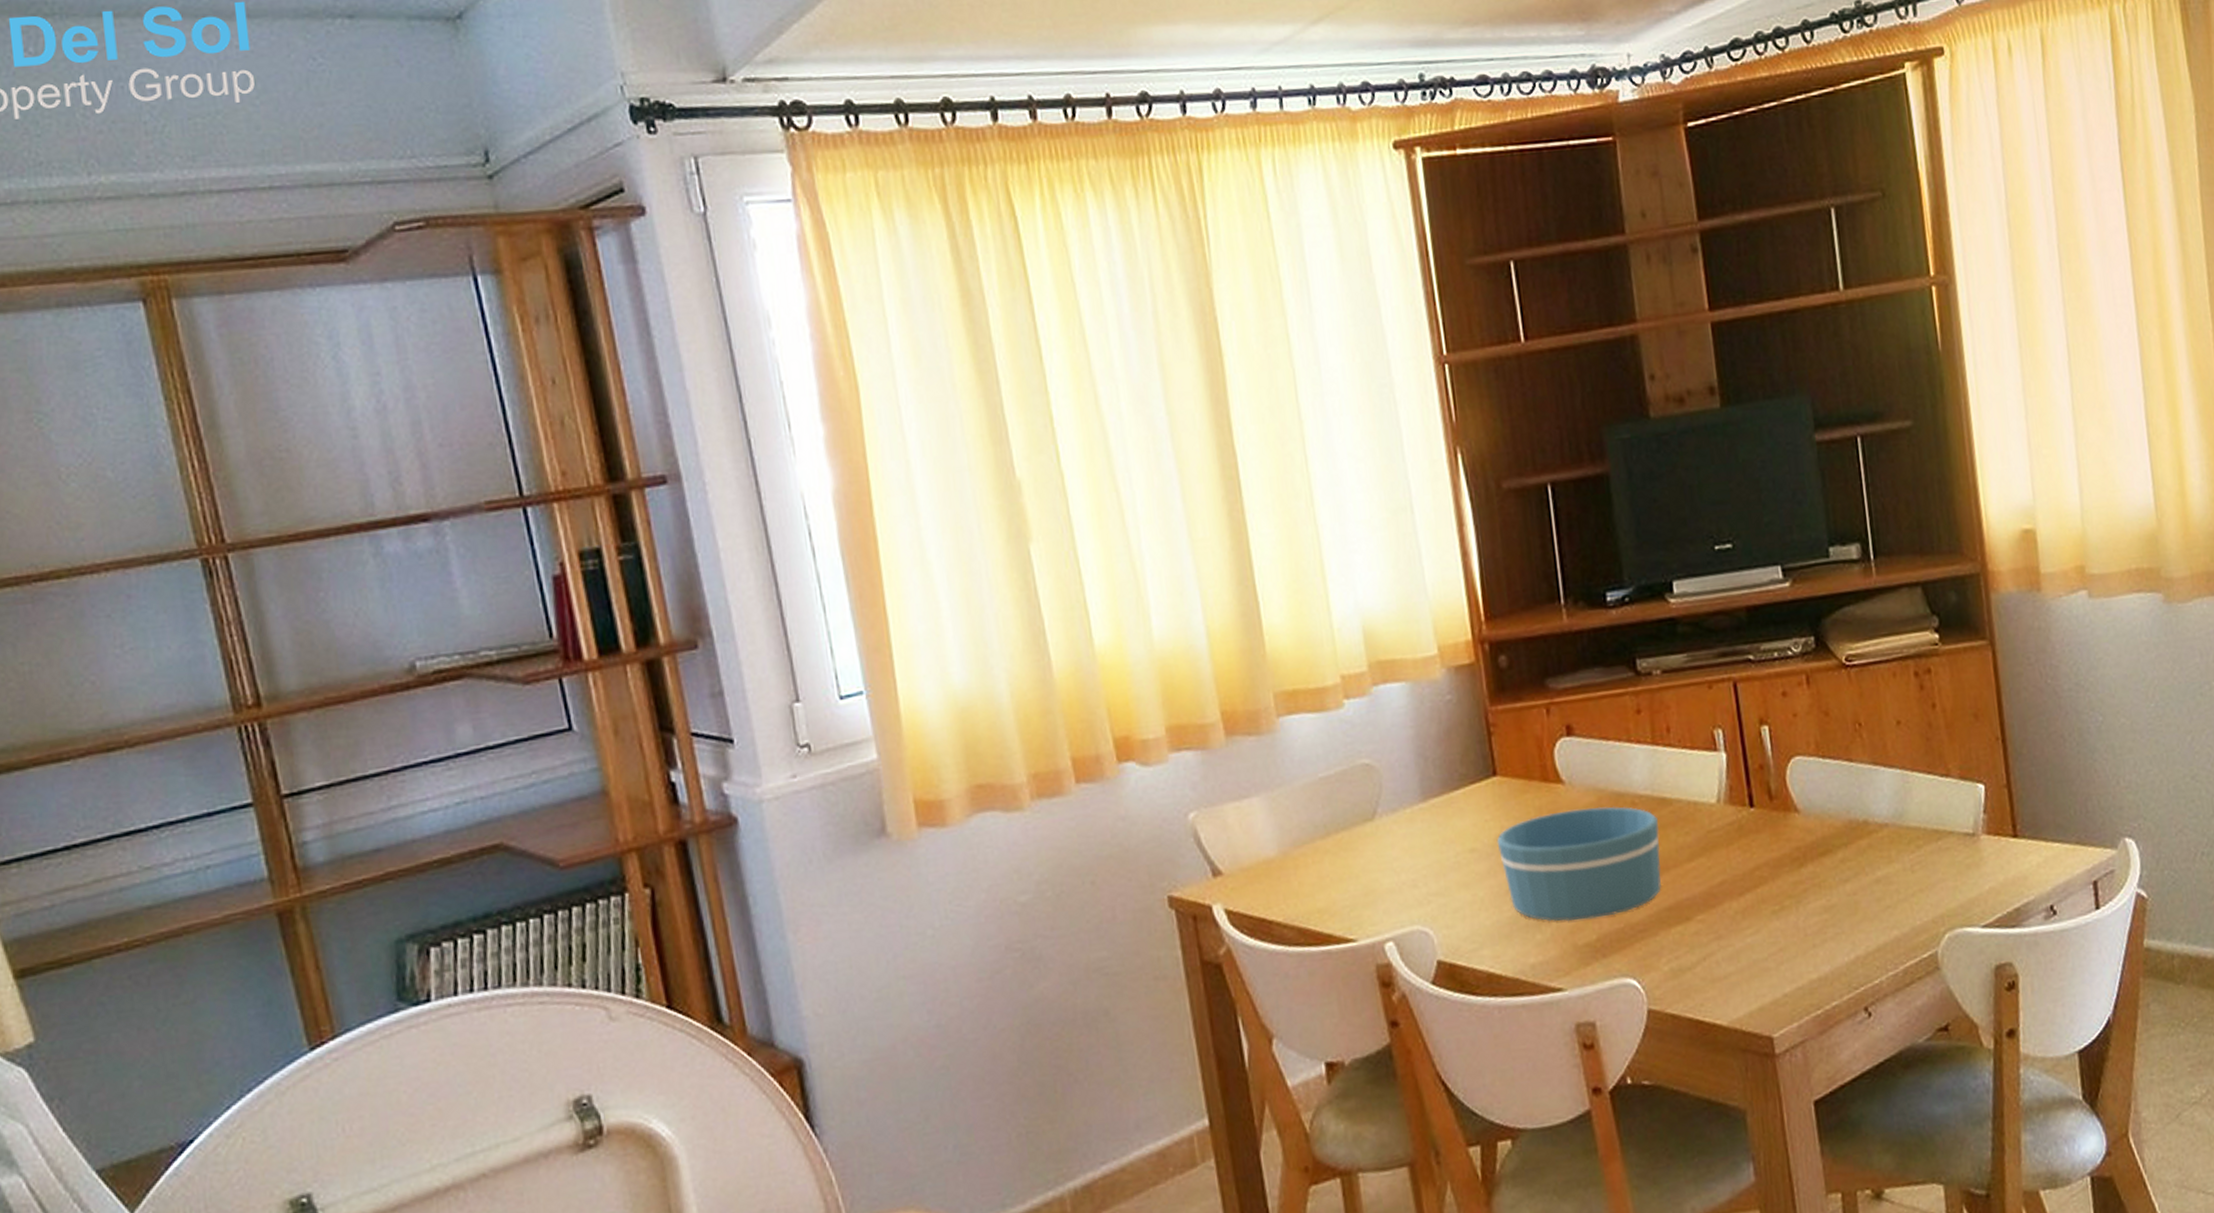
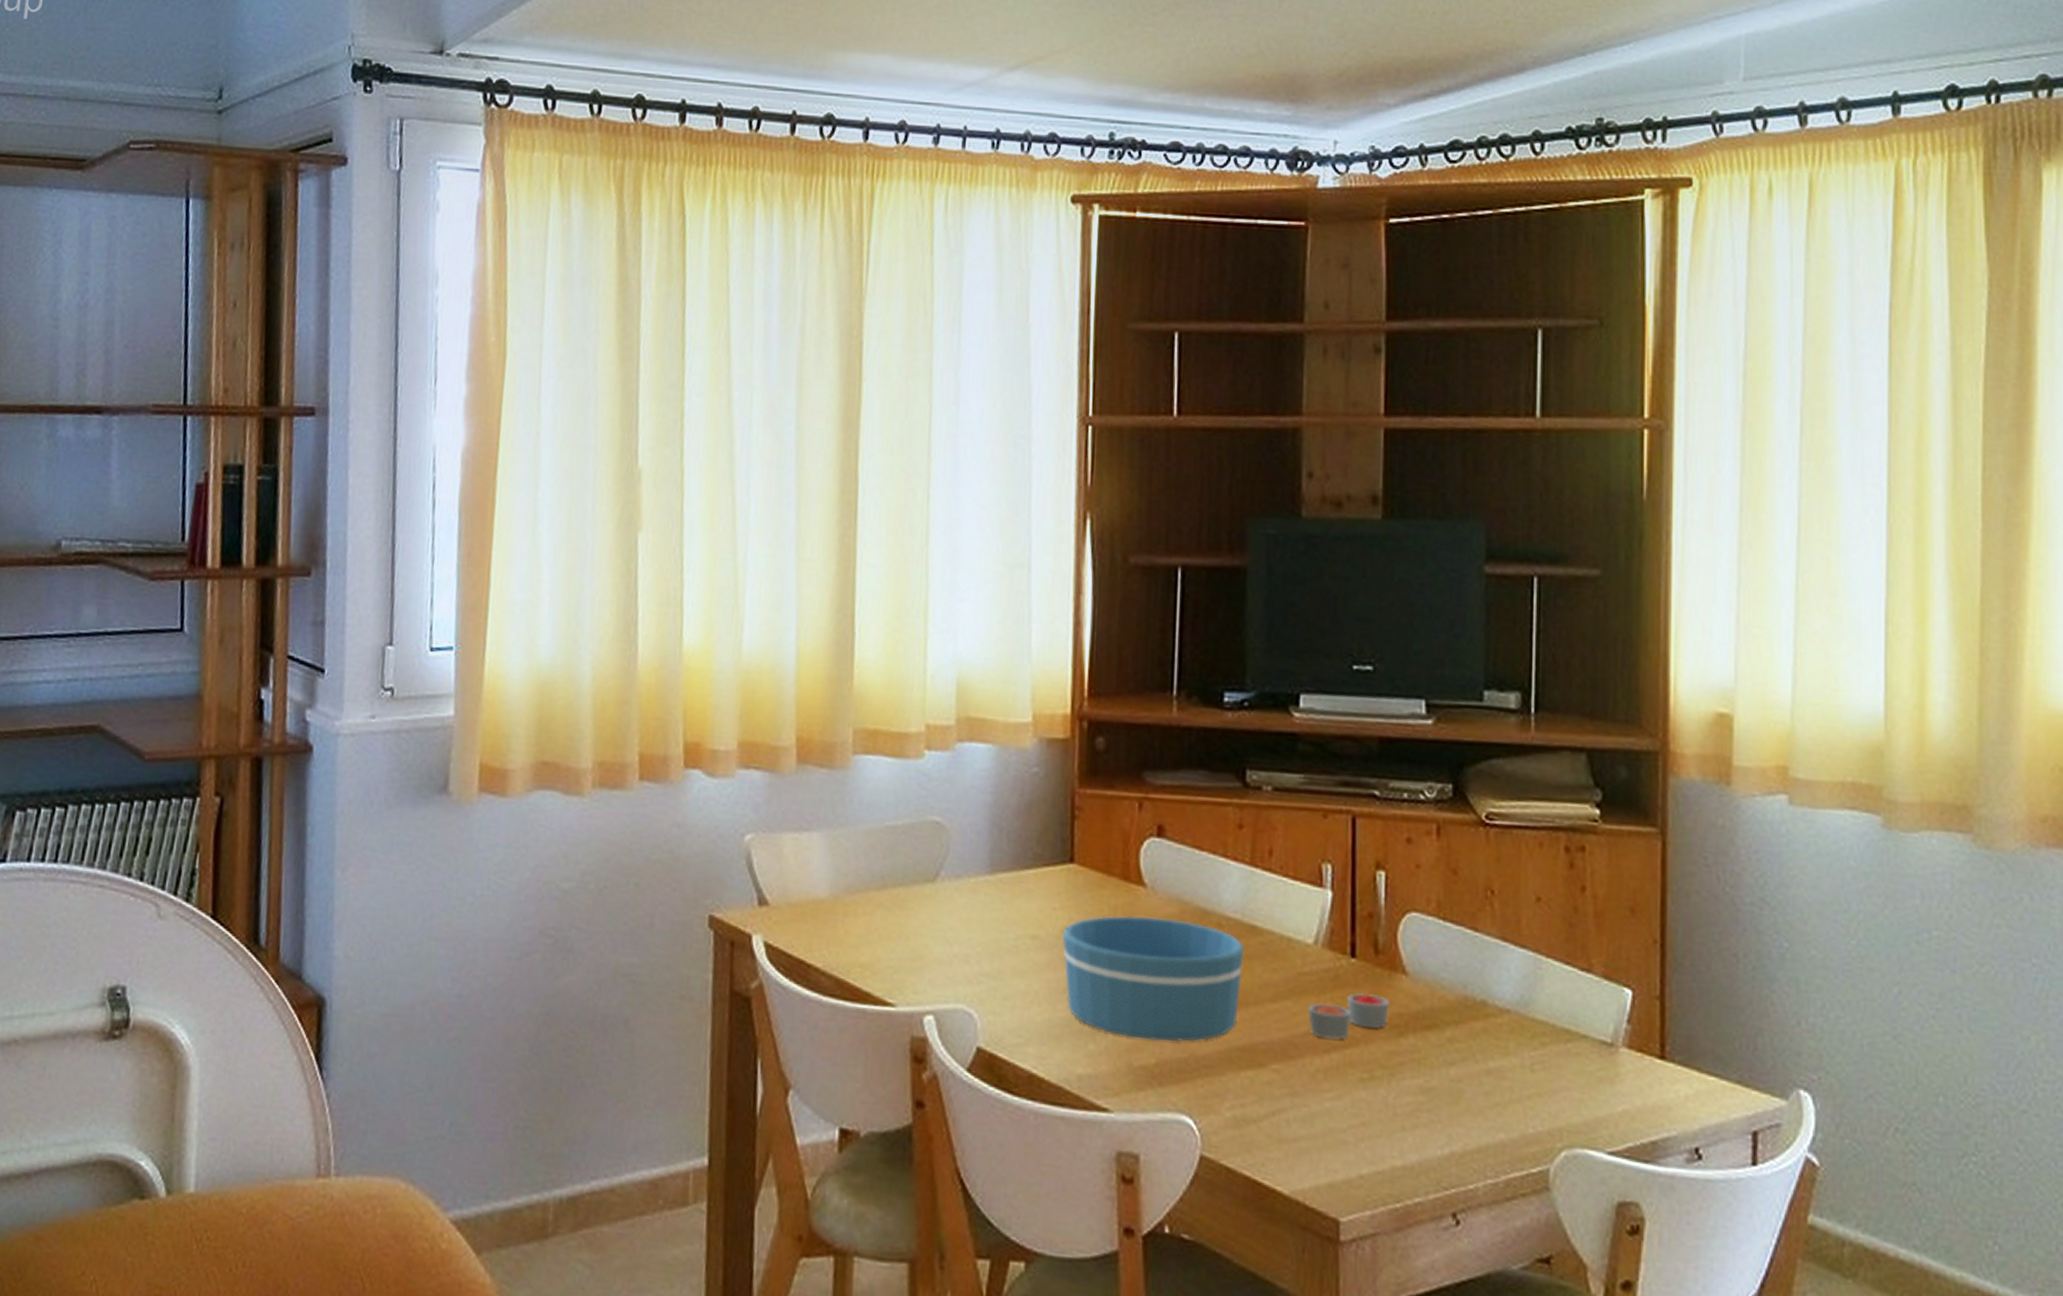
candle: none [1720,835,1789,883] -> present [1308,992,1389,1040]

